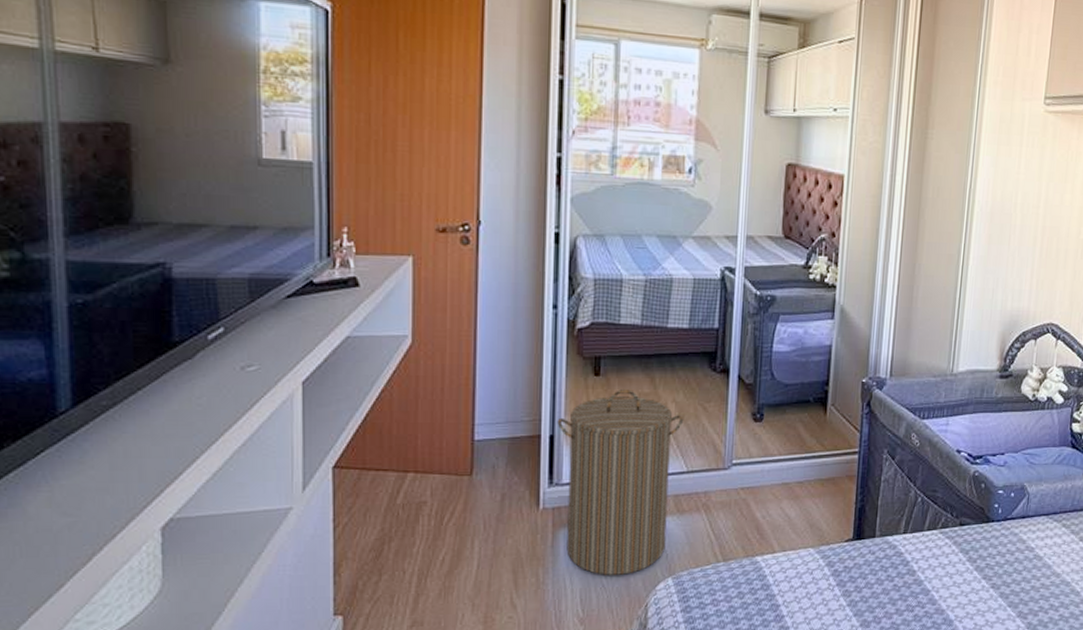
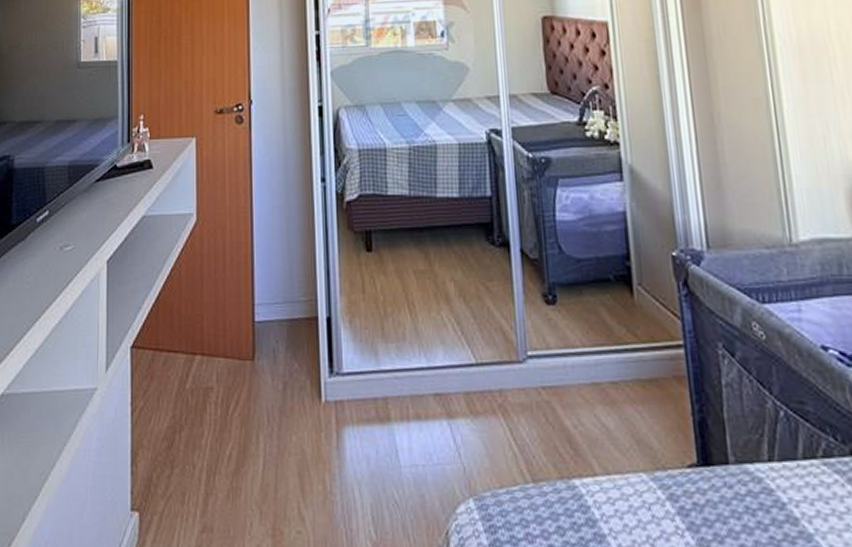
laundry hamper: present [557,389,684,575] -> none [333,266,466,490]

